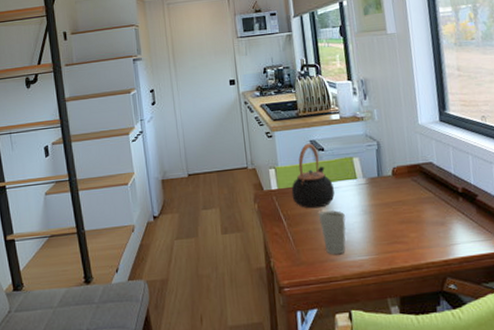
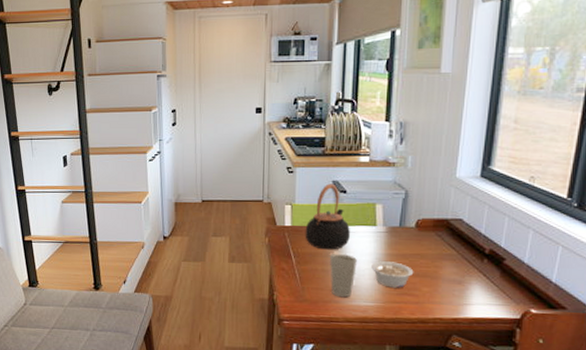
legume: none [359,211,399,238] -> present [371,261,414,288]

